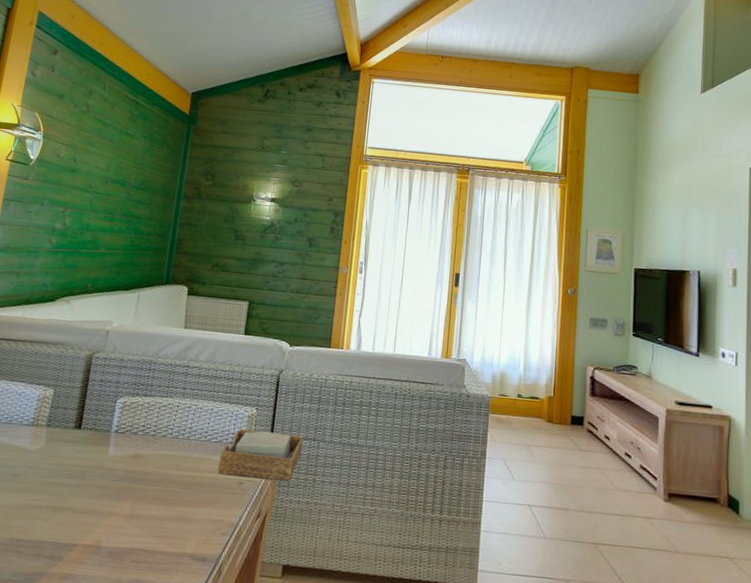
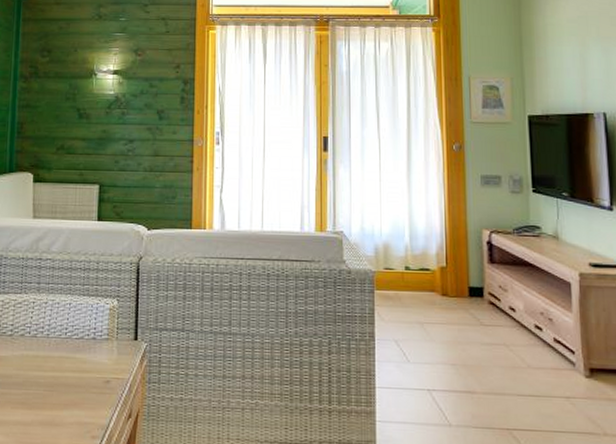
napkin holder: present [218,429,304,482] -> none [82,323,171,378]

